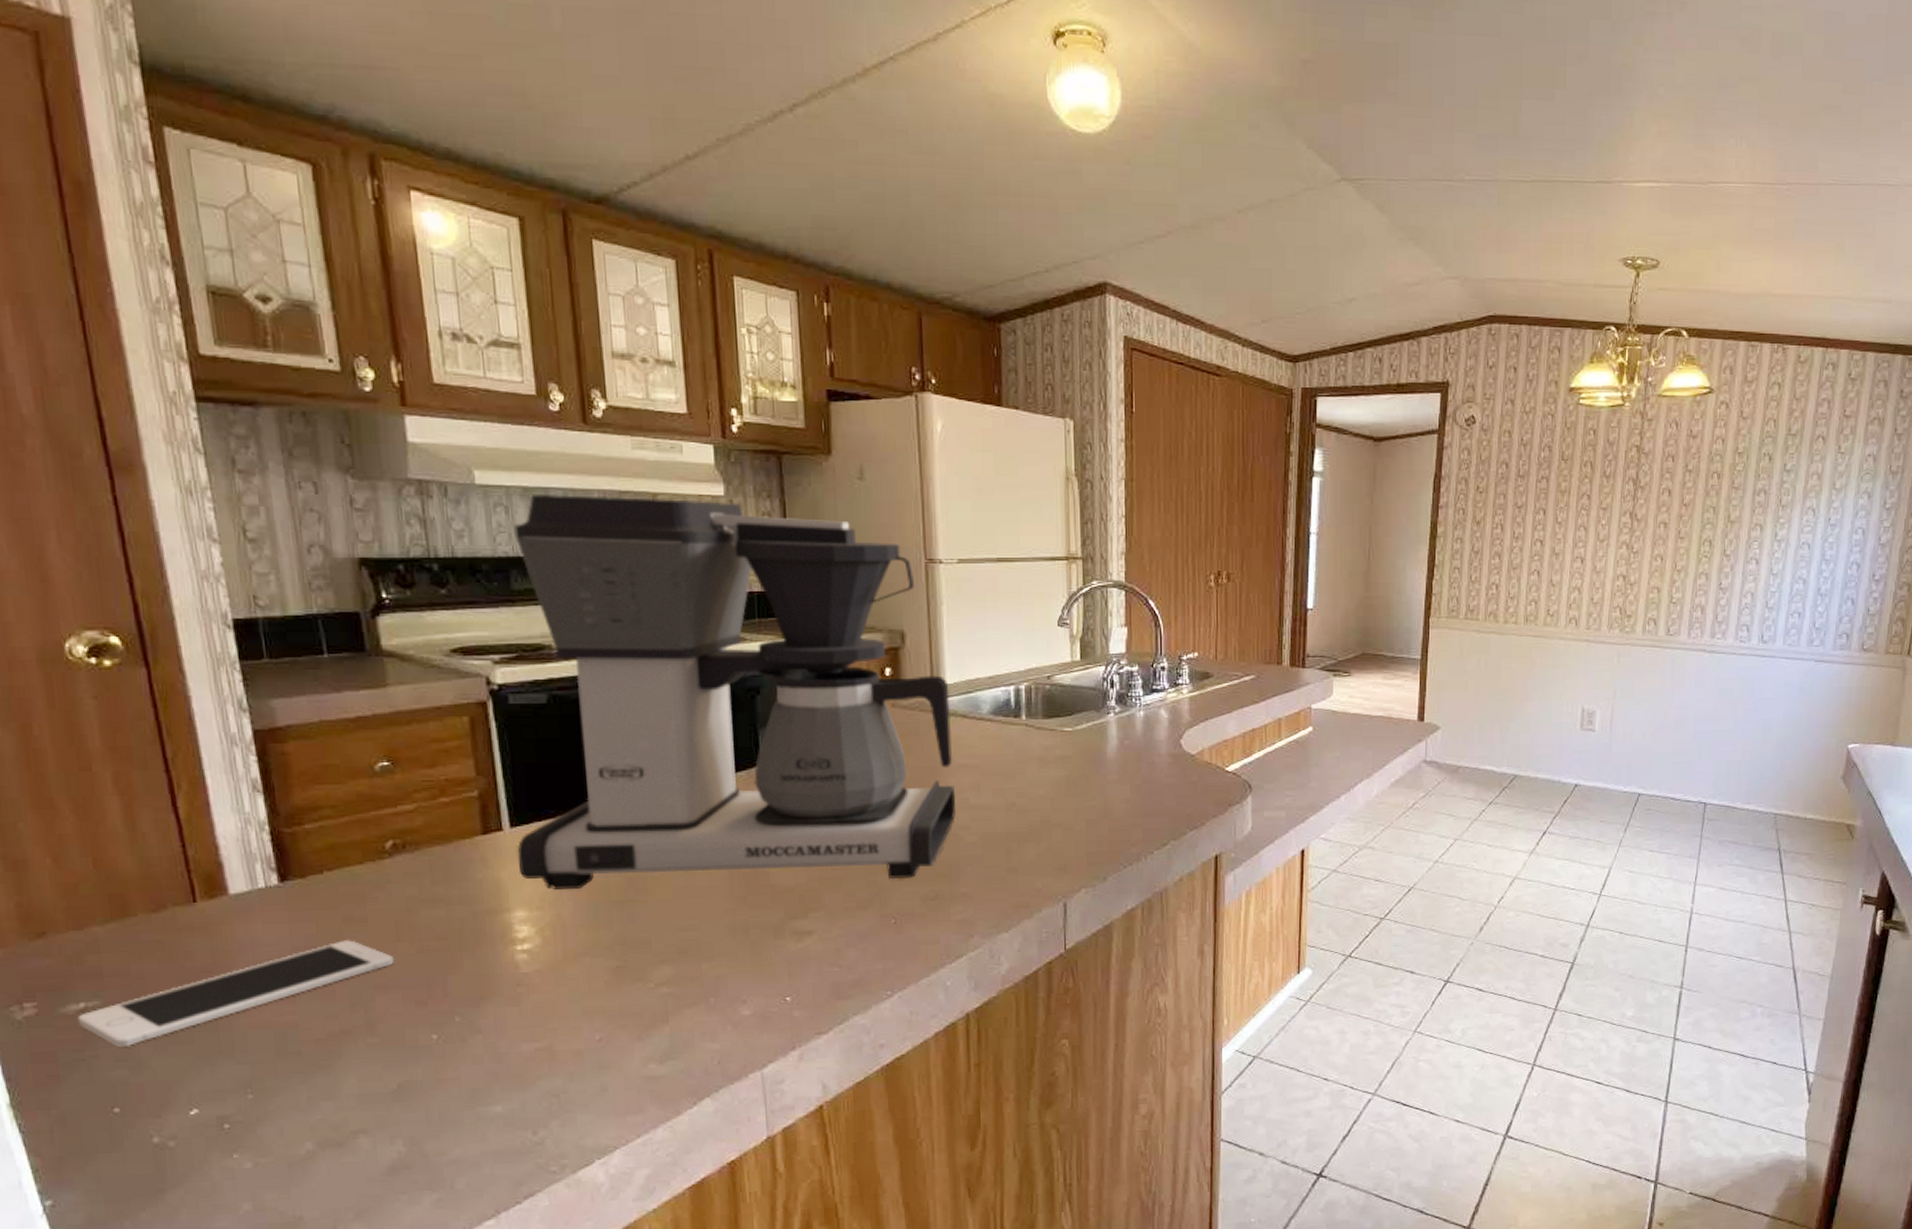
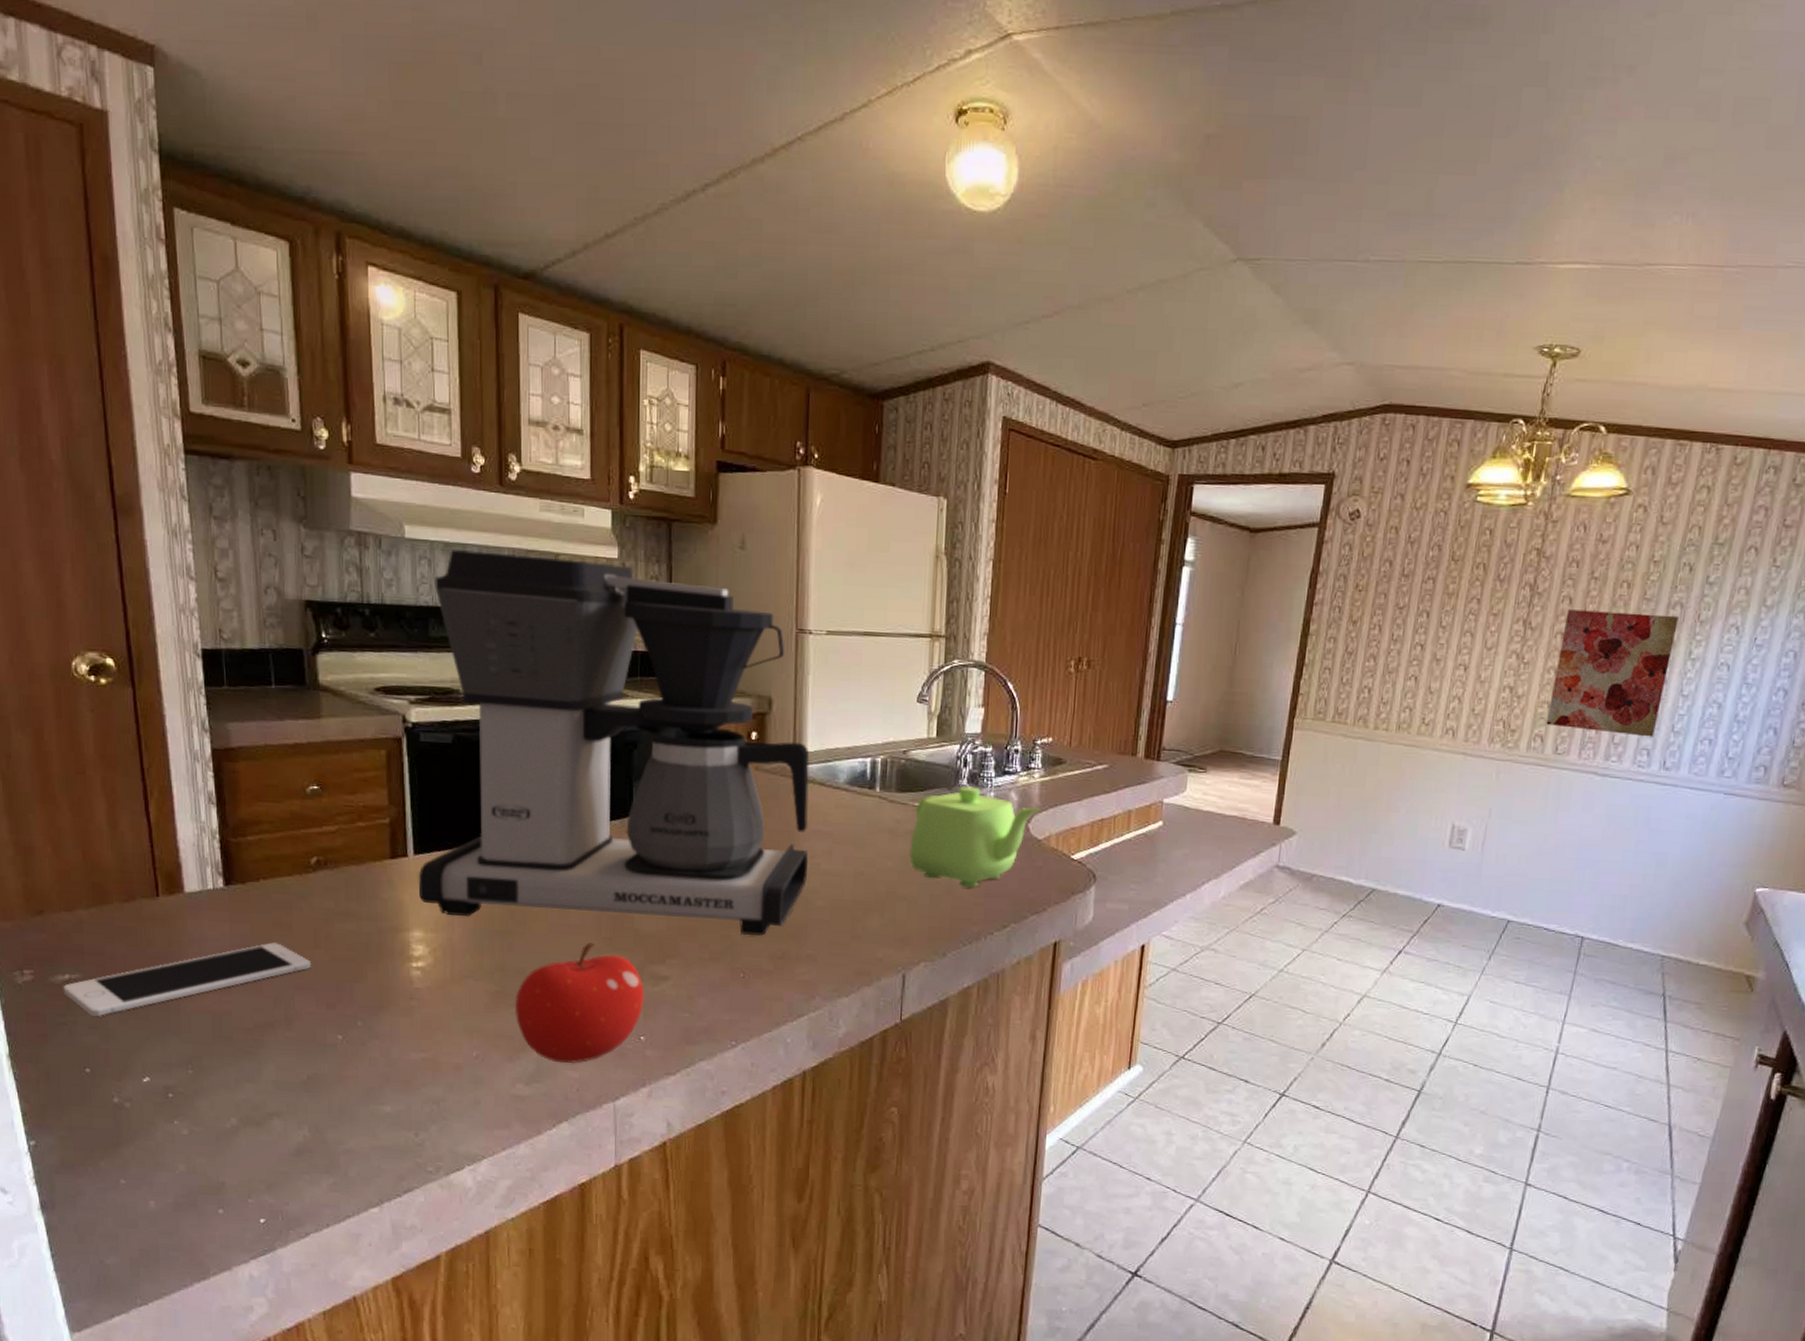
fruit: none [640,902,788,1036] -> present [514,941,645,1064]
teapot: none [1061,707,1191,810] -> present [909,786,1040,889]
wall art: none [1657,501,1764,614] -> present [1546,609,1679,737]

